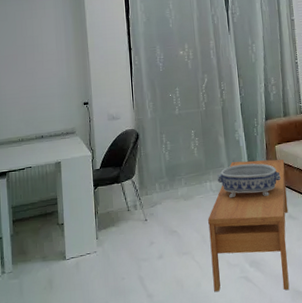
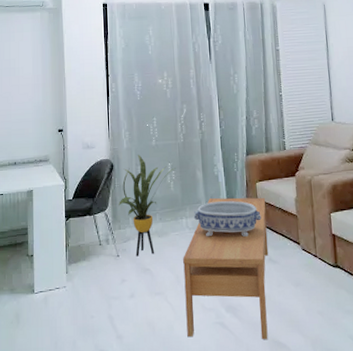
house plant: none [144,124,199,220] -> present [118,155,176,257]

